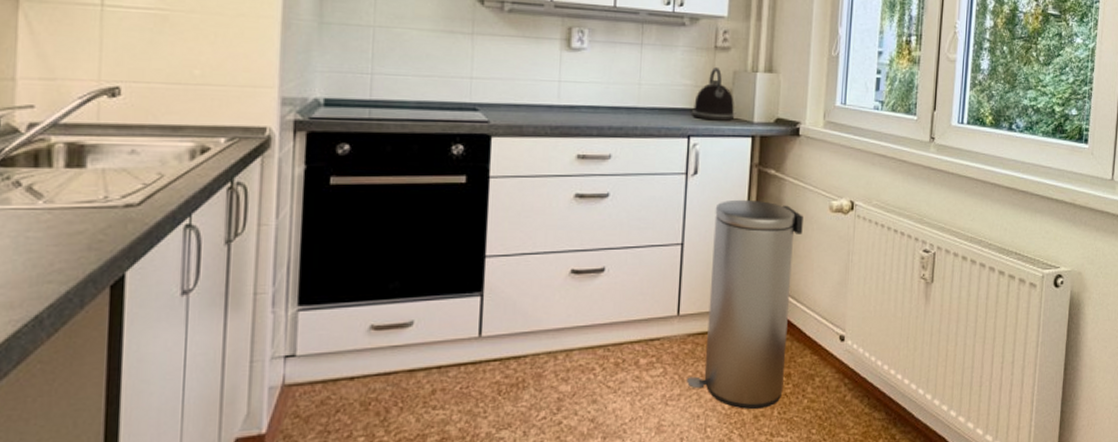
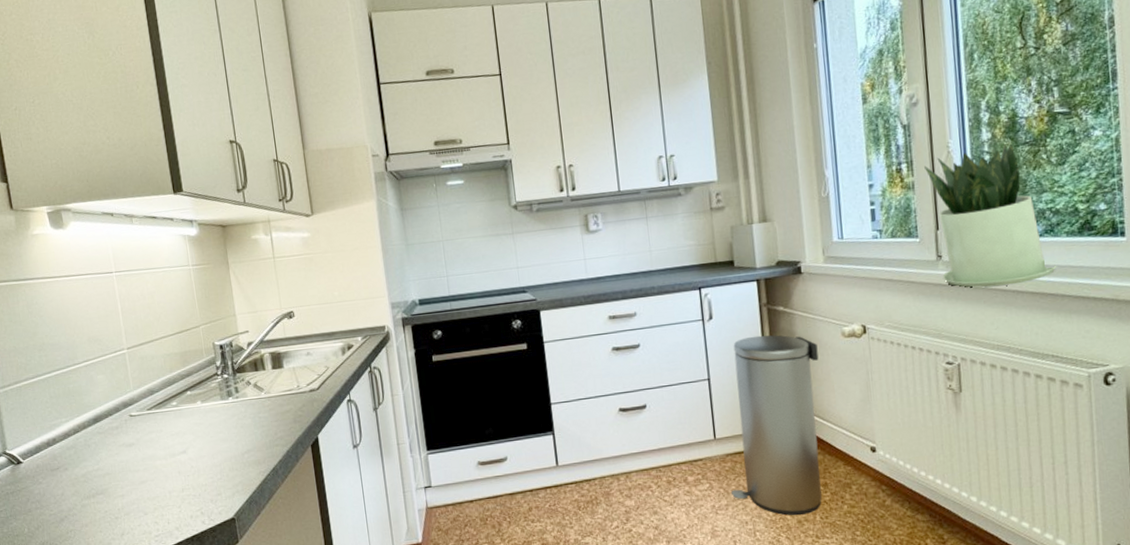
kettle: present [692,66,735,121] -> none [699,225,738,273]
planter: none [932,34,1031,177] -> present [924,143,1057,288]

